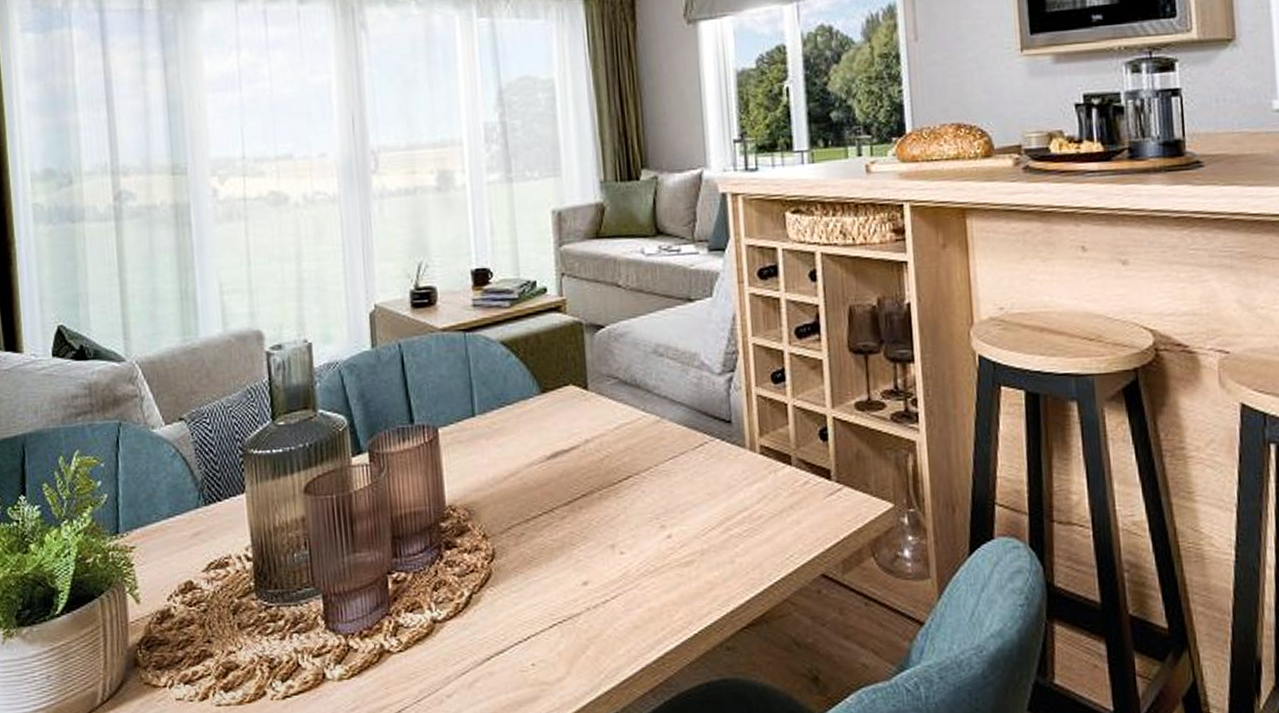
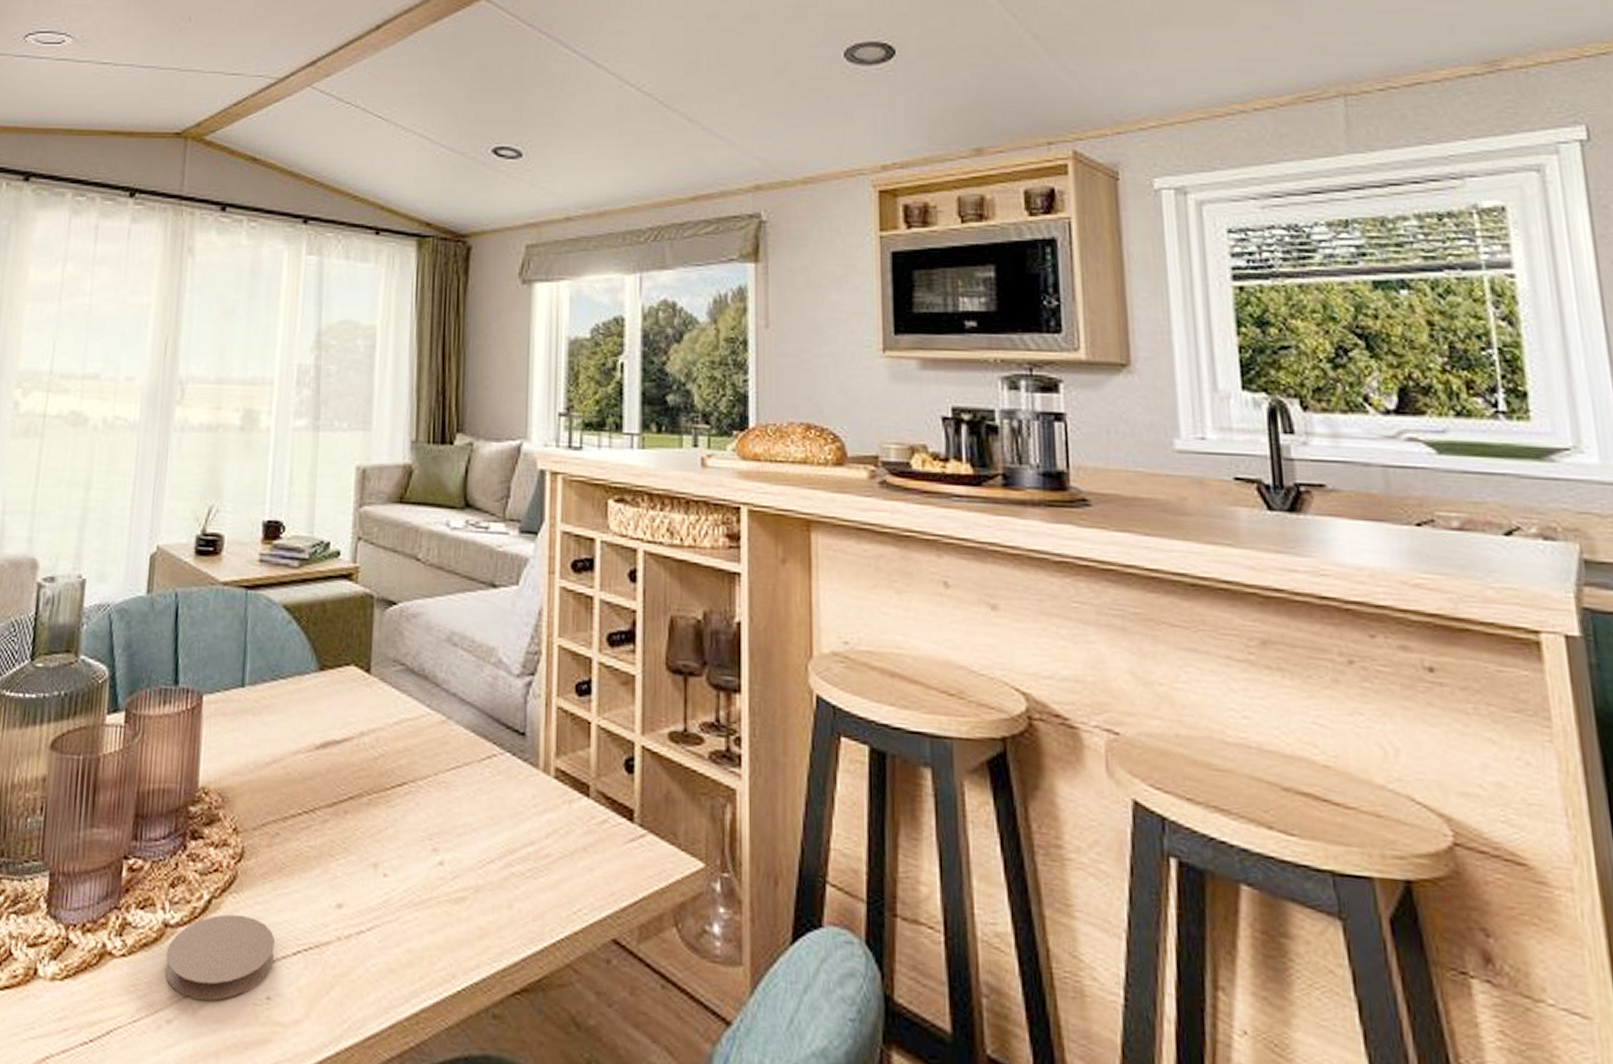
coaster: none [438,603,534,676] -> present [165,914,275,1001]

